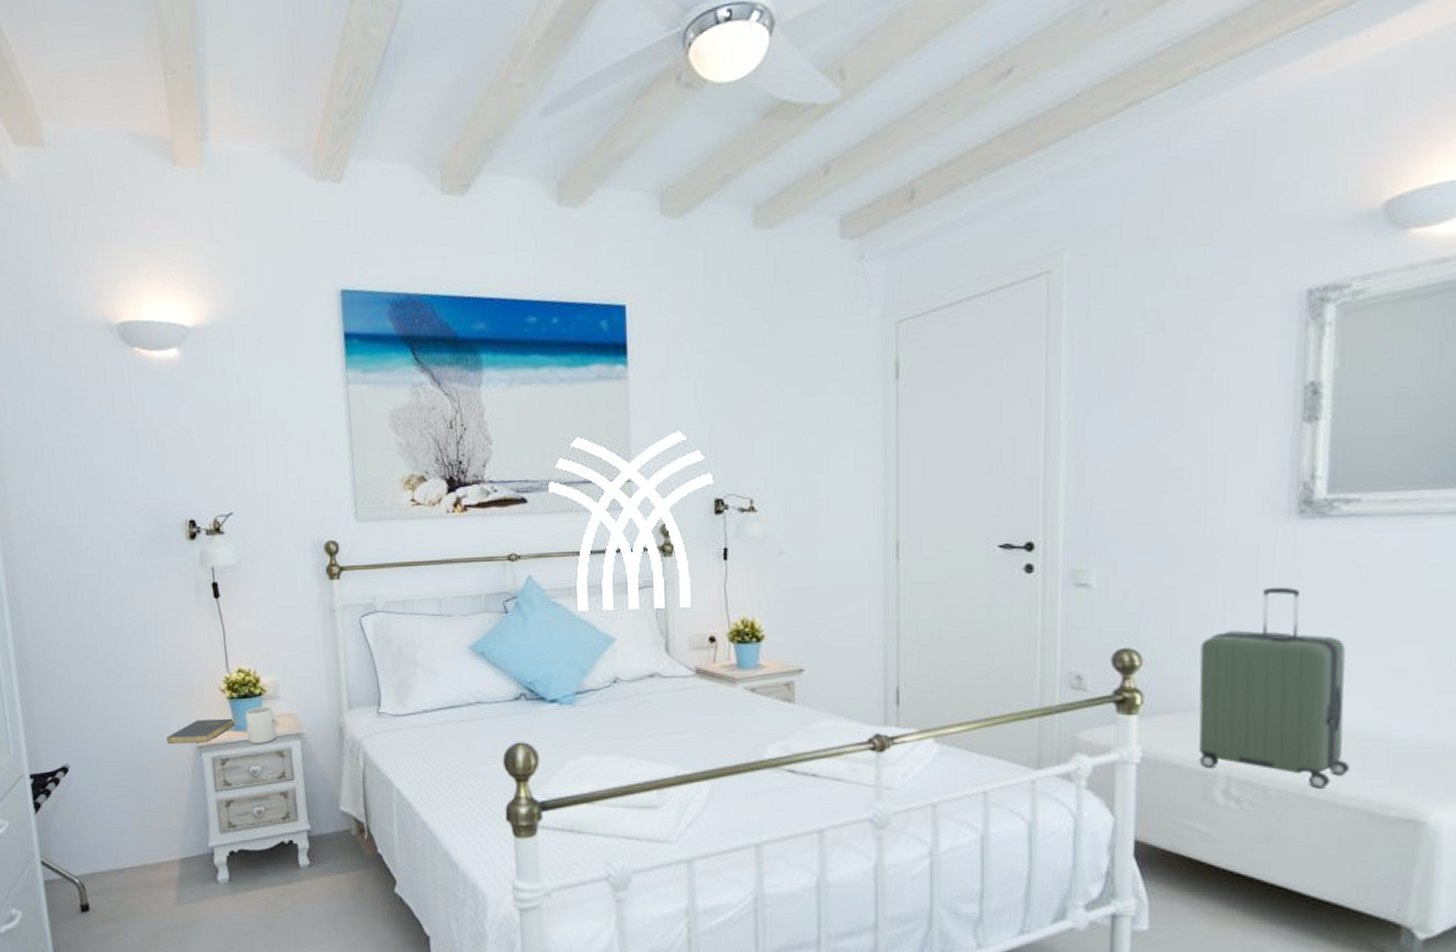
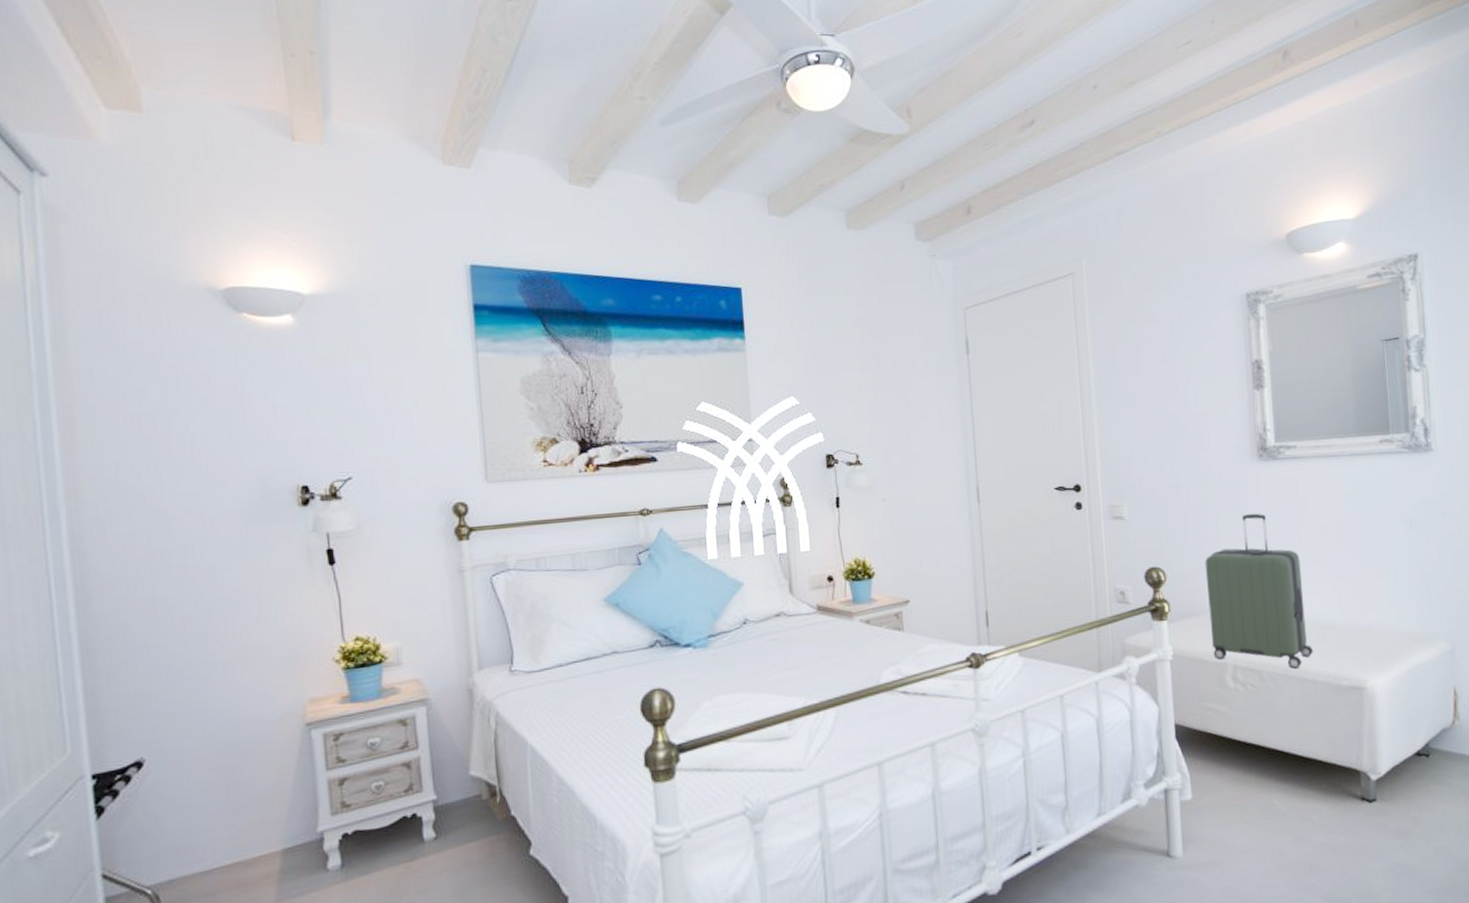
book: present [166,718,234,745] -> none [269,689,350,725]
mug: present [245,706,277,743] -> none [362,673,400,715]

